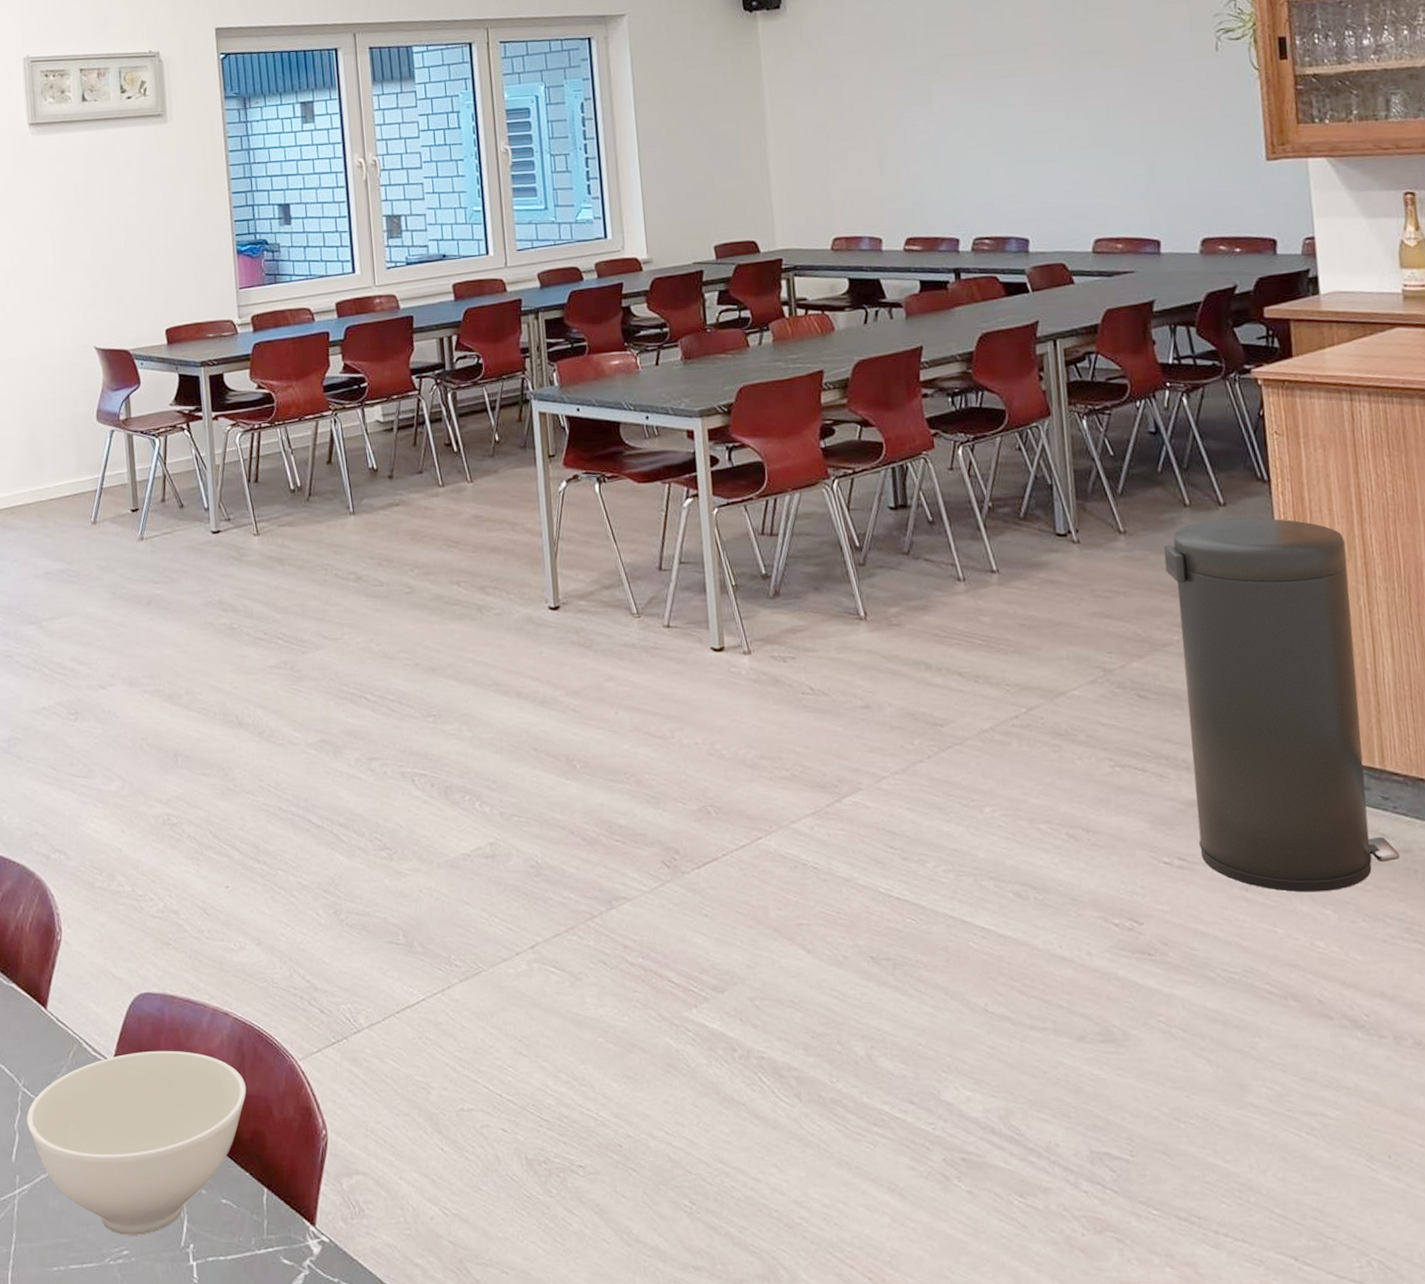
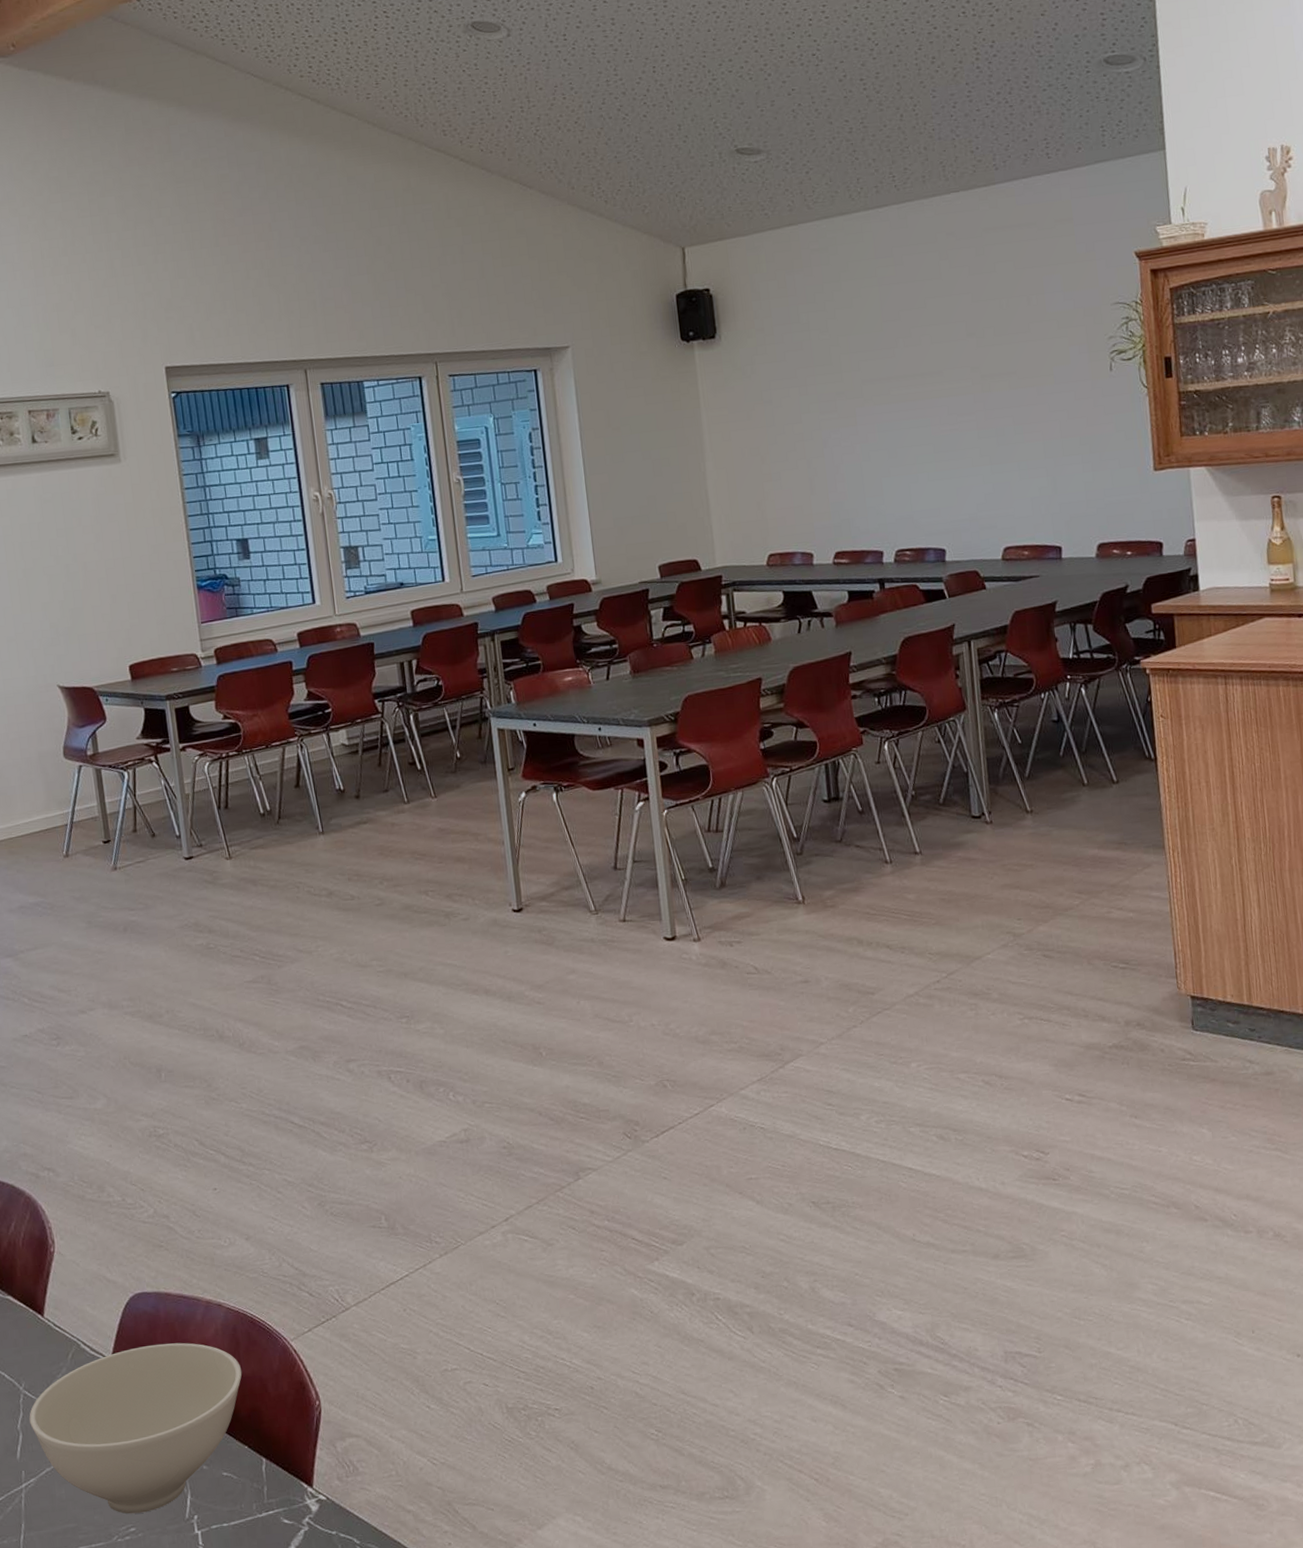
pedal bin: present [1163,518,1399,893] -> none [1065,792,1263,1116]

